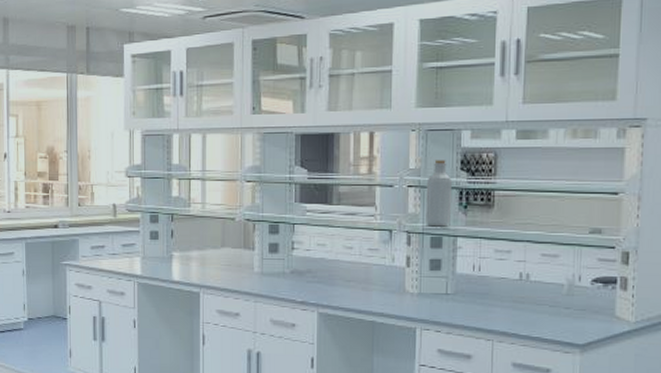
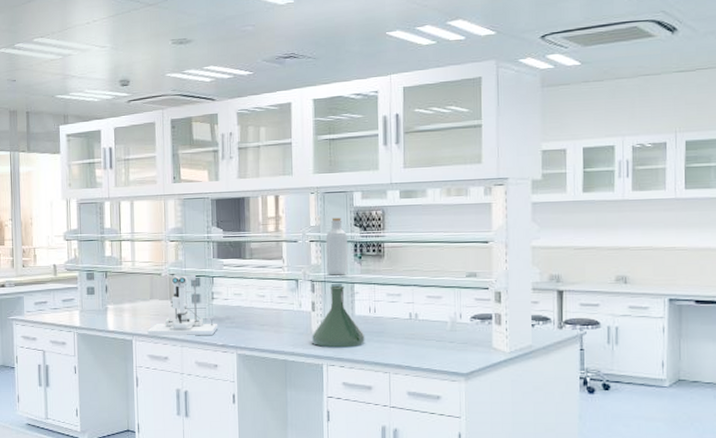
slit lamp: none [217,220,298,290] -> present [147,274,219,336]
flask: none [404,238,466,310] -> present [311,285,365,348]

